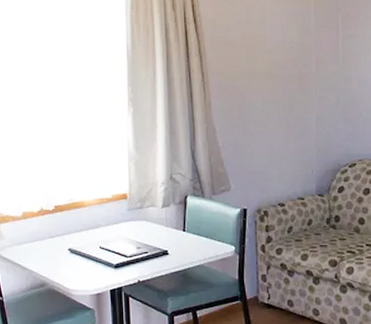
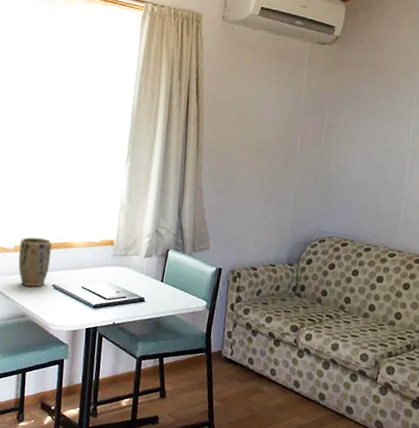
plant pot: none [27,201,63,254] -> present [18,237,52,287]

